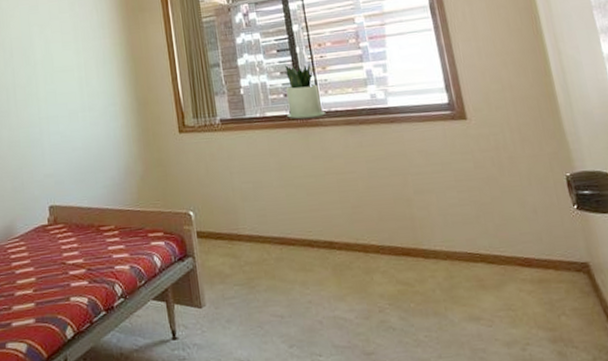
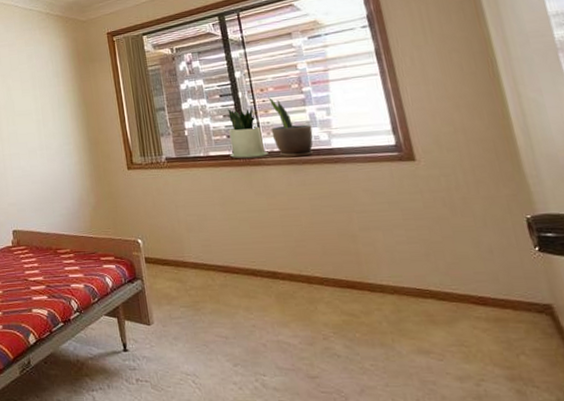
potted plant: none [326,53,371,119] -> present [268,98,314,159]

